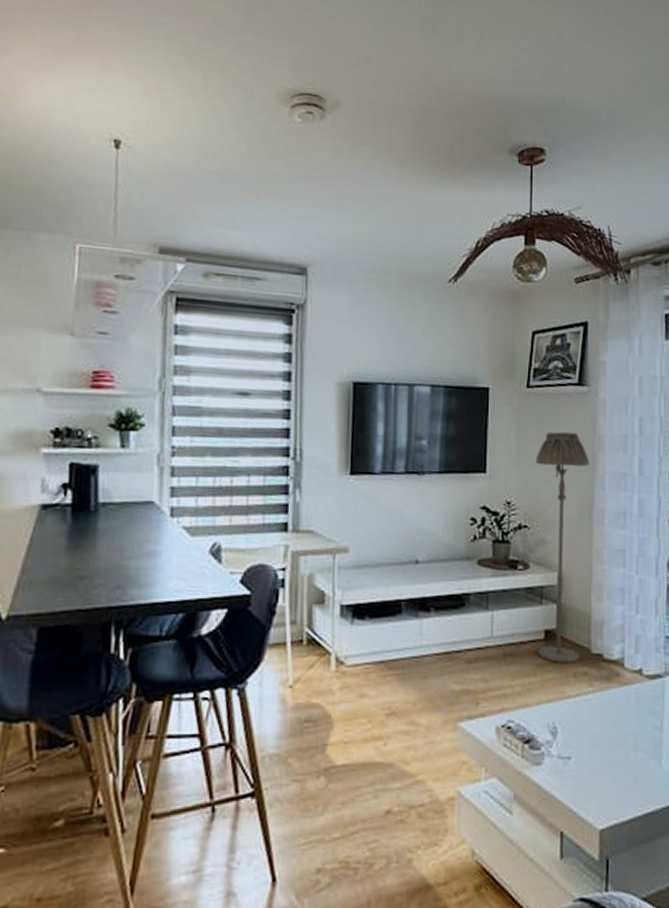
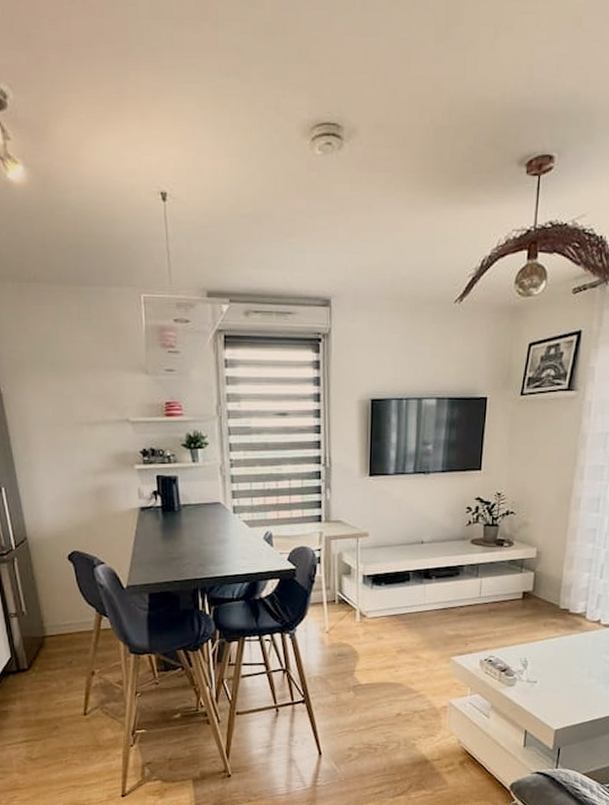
floor lamp: present [535,432,590,663] -> none [516,432,572,616]

